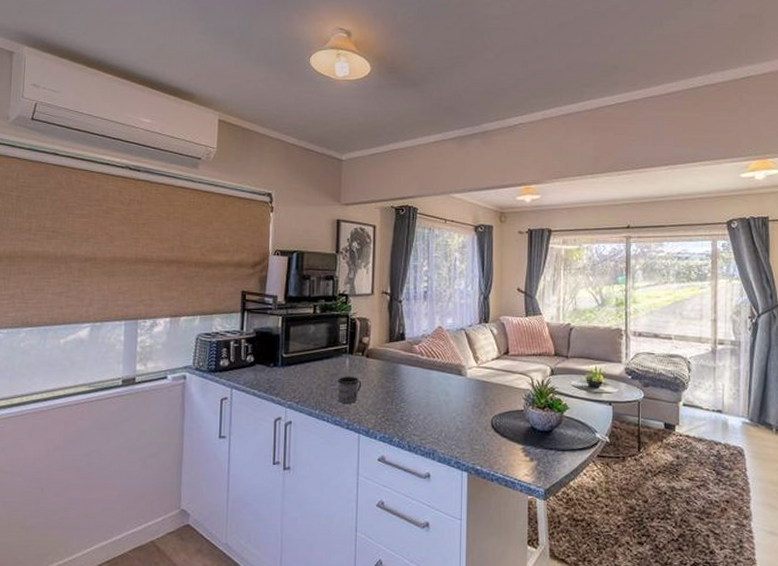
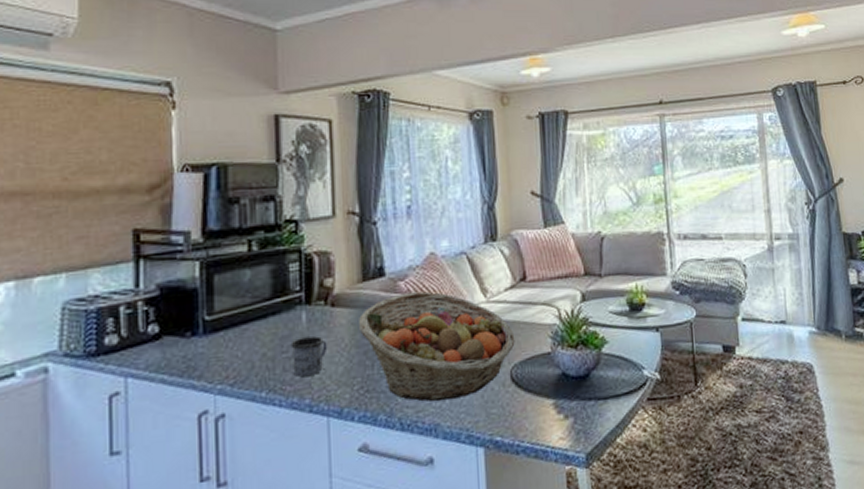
fruit basket: none [385,354,497,435] -> present [359,291,515,402]

